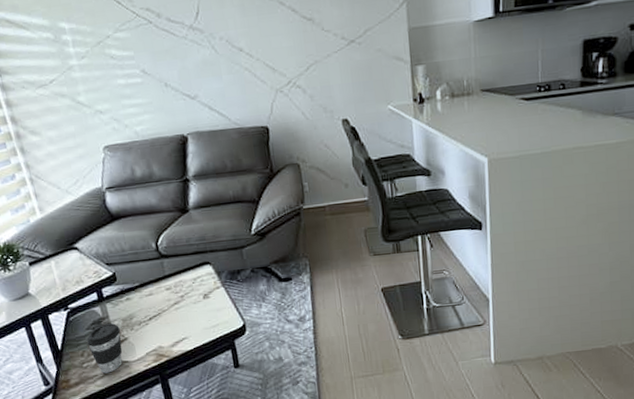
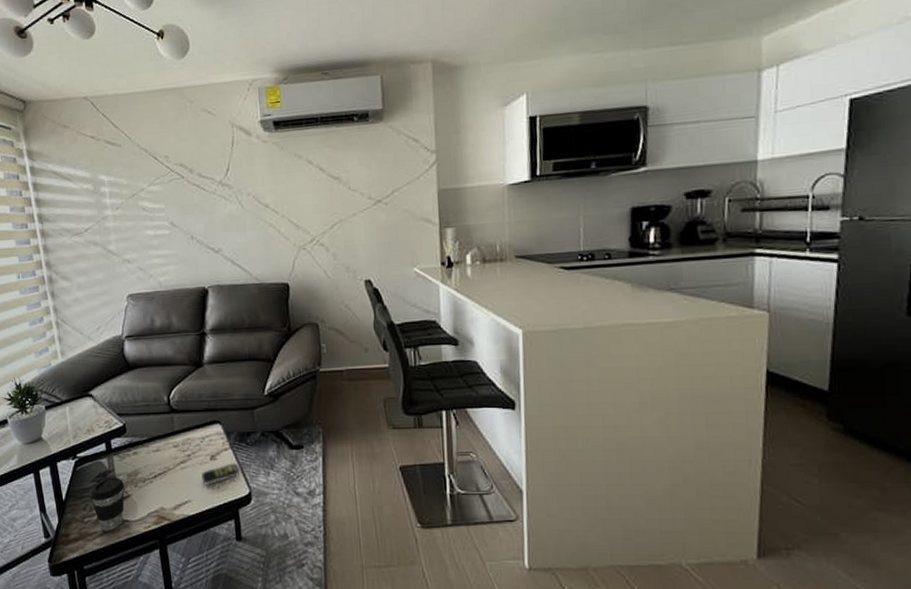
remote control: none [196,298,234,322] -> present [202,462,240,485]

